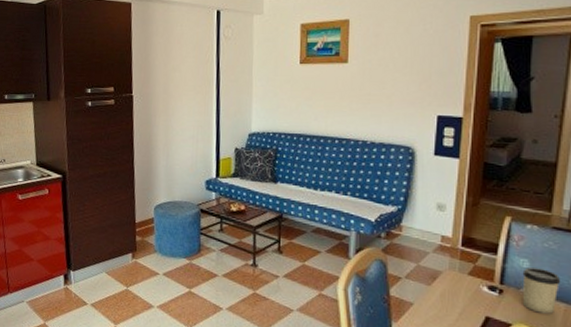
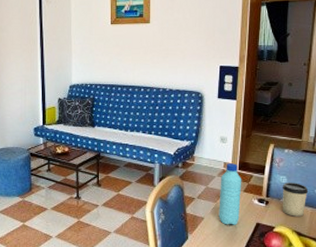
water bottle: none [433,237,466,317] -> present [219,163,242,225]

